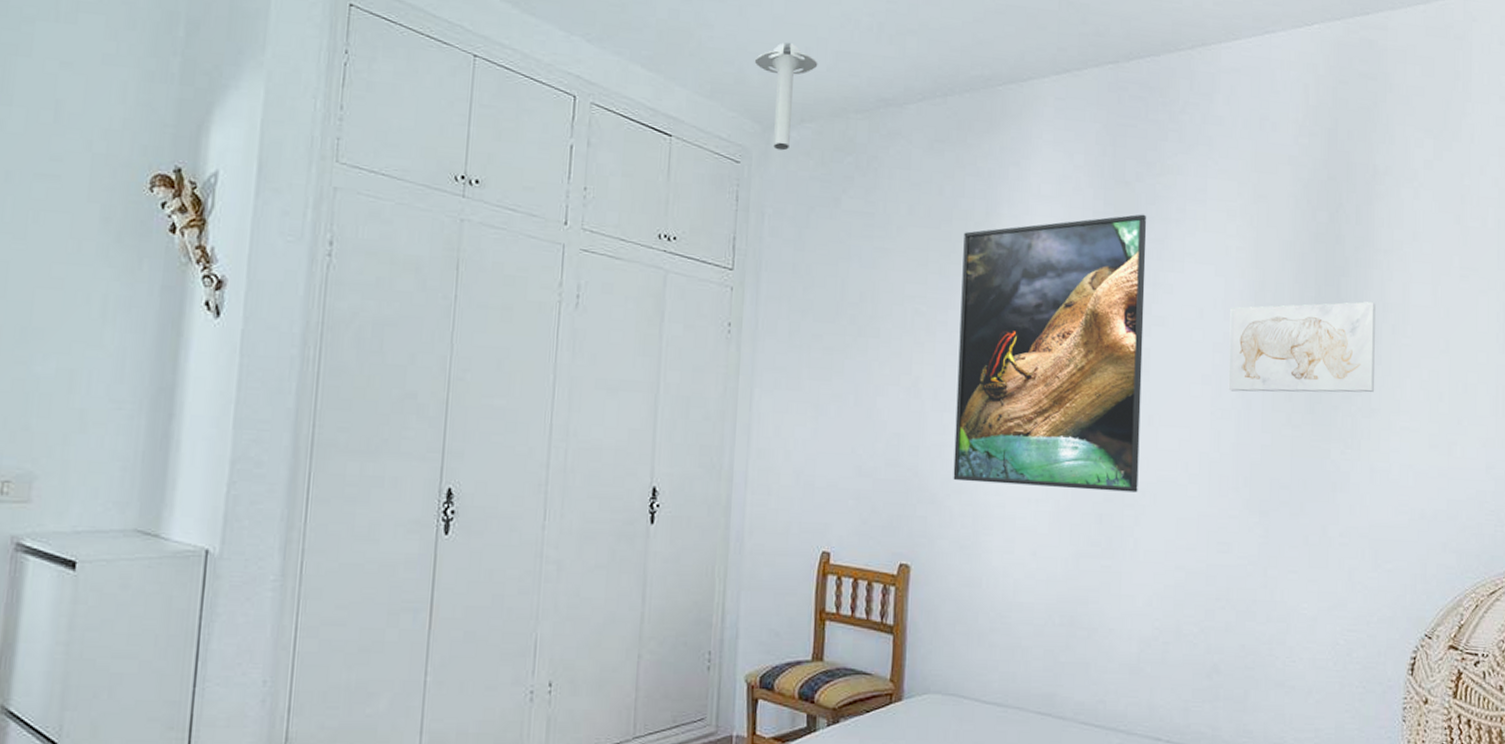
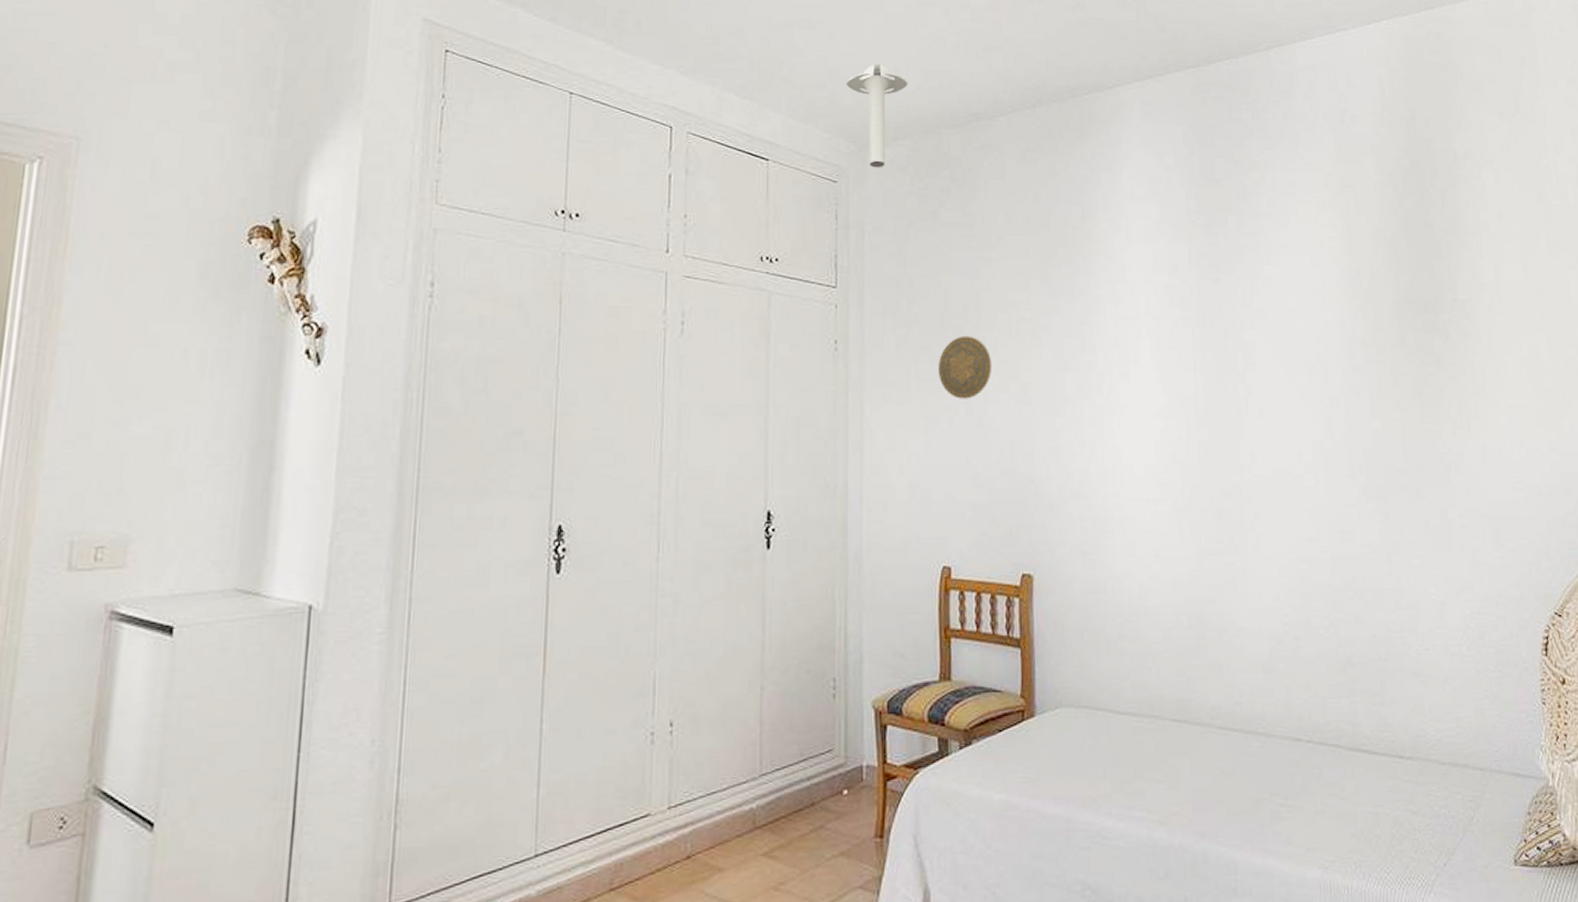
decorative plate: none [830,325,885,390] -> present [938,335,992,399]
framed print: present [953,214,1147,493] -> none [1062,210,1255,487]
wall art: present [1228,301,1375,393] -> none [1329,283,1477,379]

